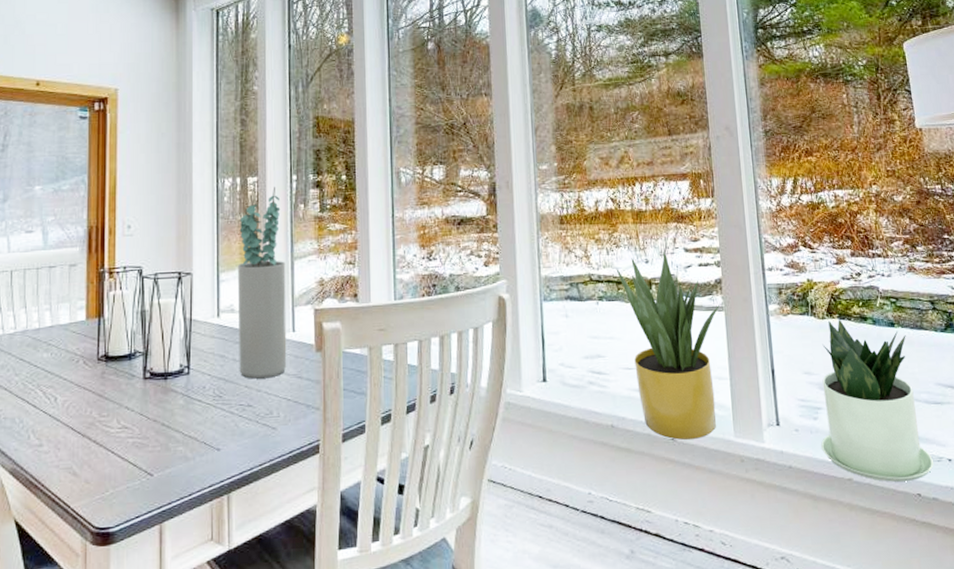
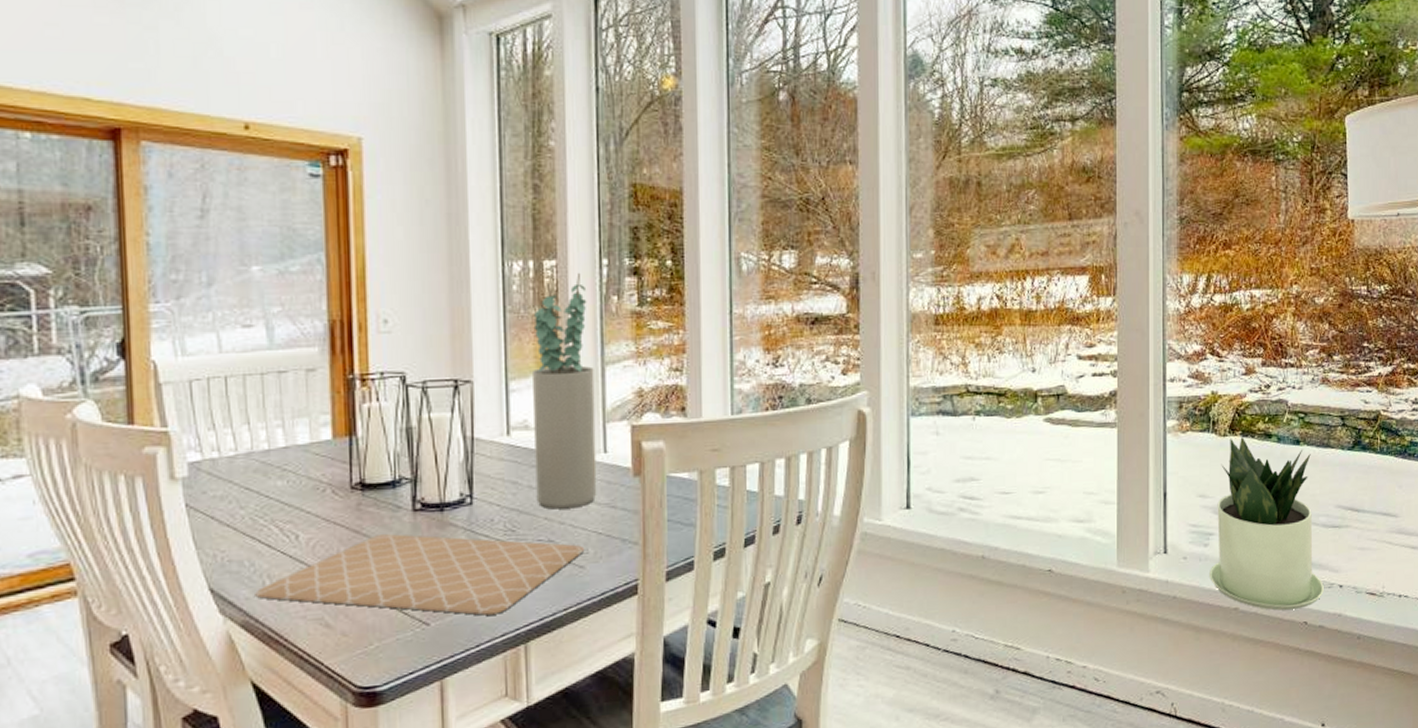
placemat: none [22,398,277,469] -> present [255,534,585,616]
planter: present [616,252,720,441] -> none [997,359,1112,572]

